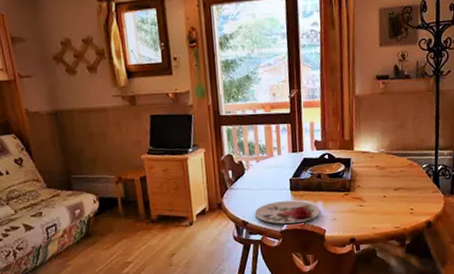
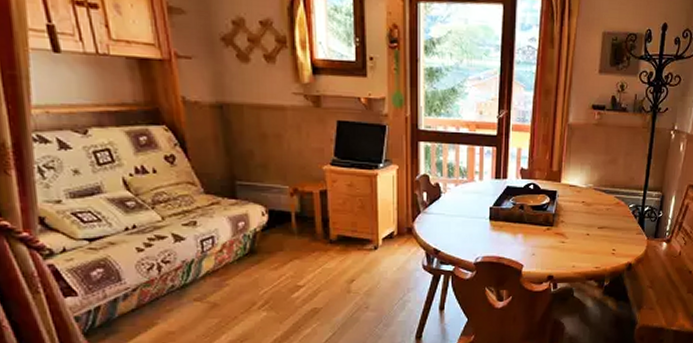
plate: present [254,200,320,224] -> none [448,231,520,255]

